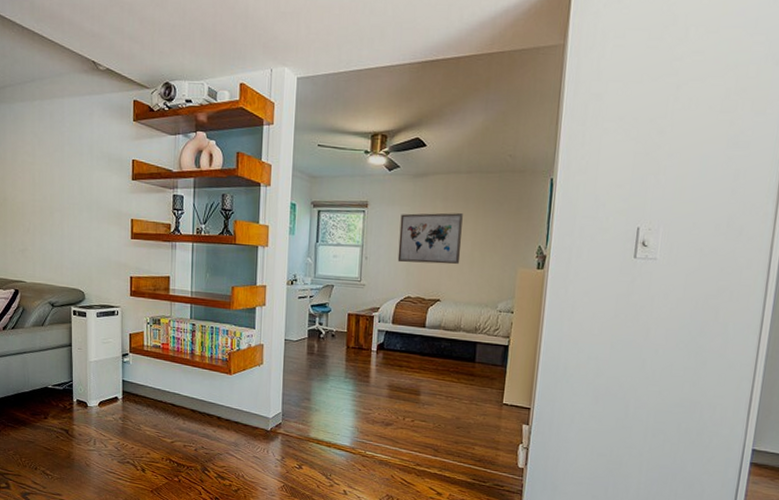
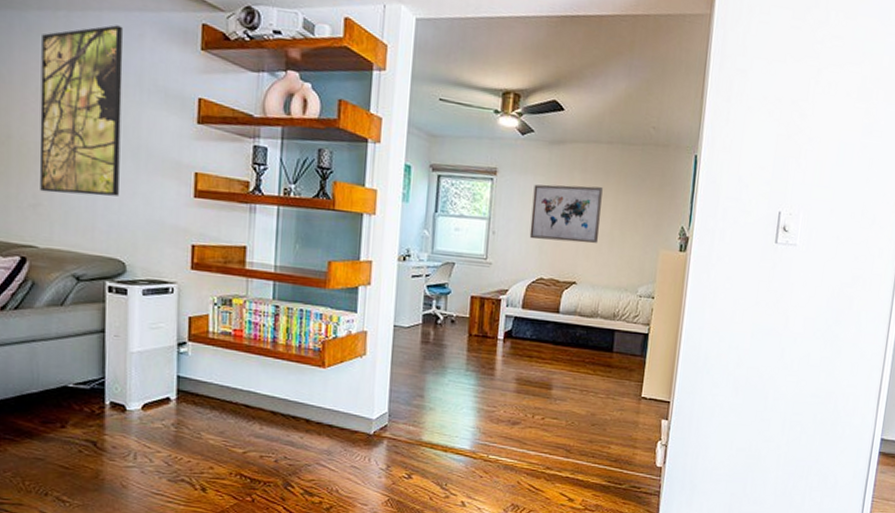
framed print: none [24,108,79,241] -> present [39,25,124,196]

